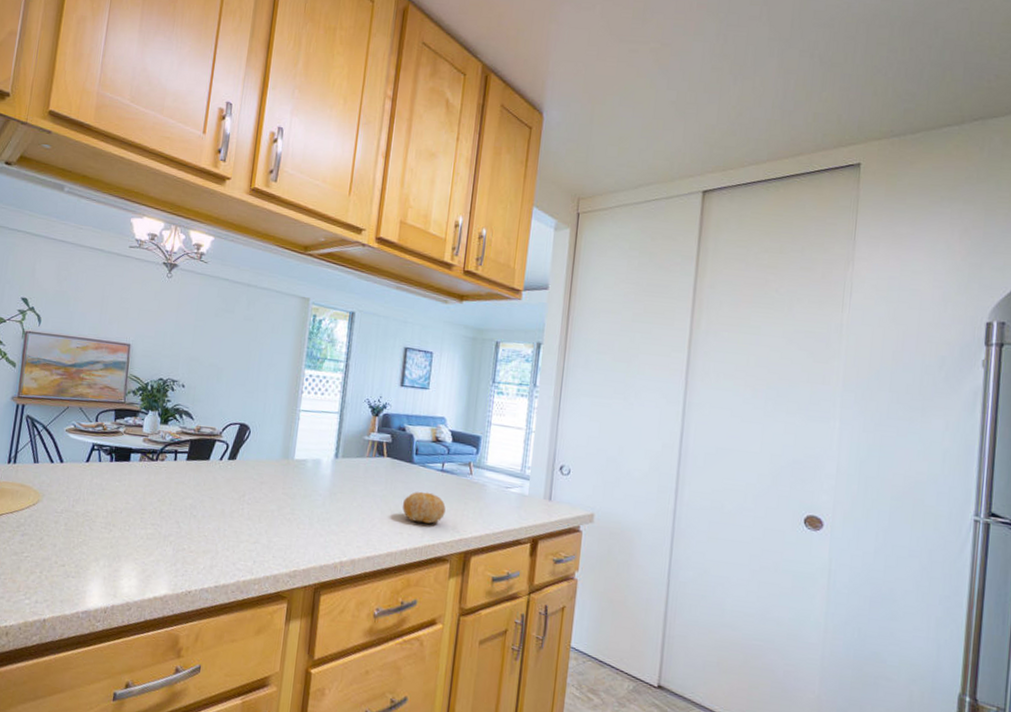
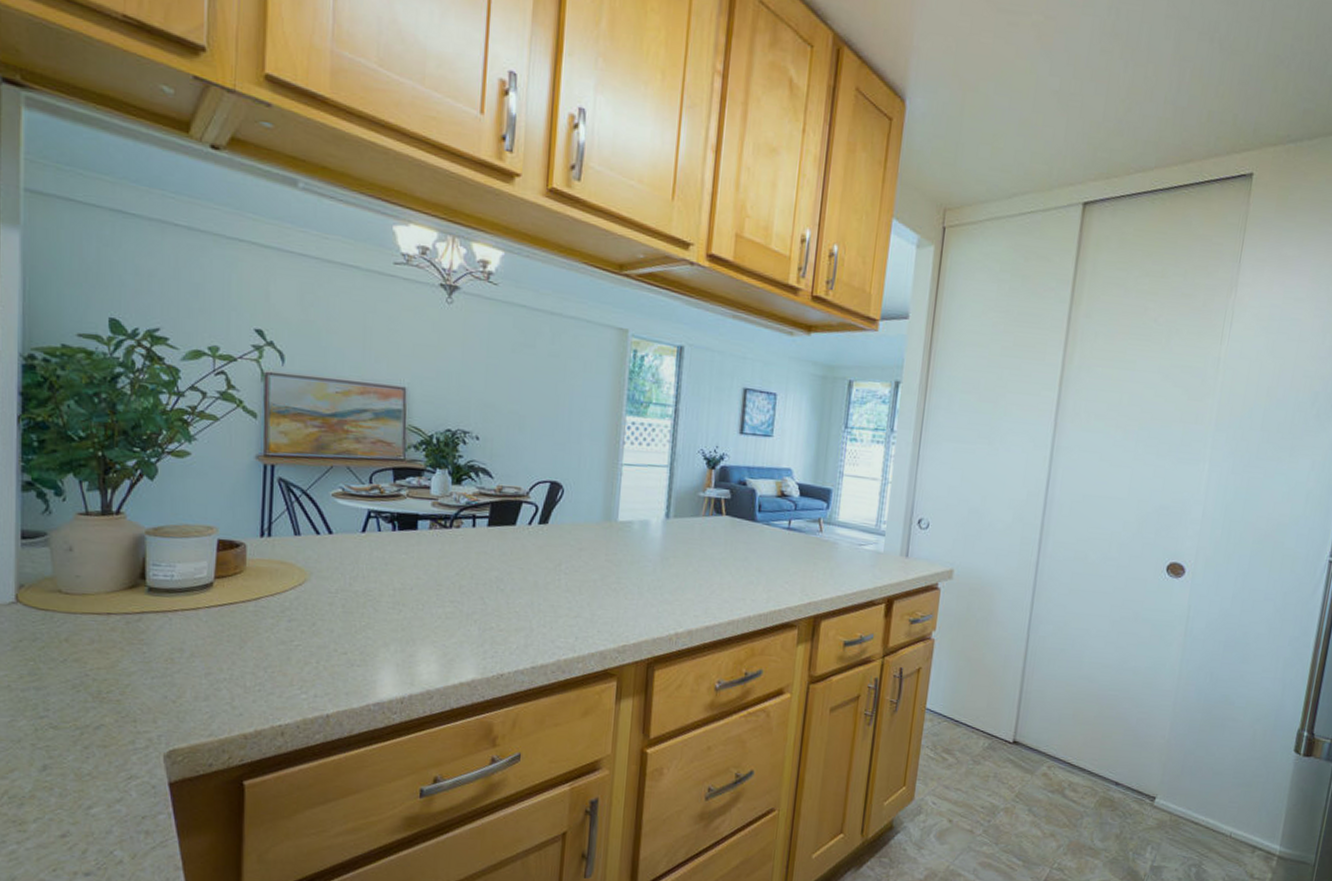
fruit: present [403,491,446,524] -> none [745,552,793,587]

